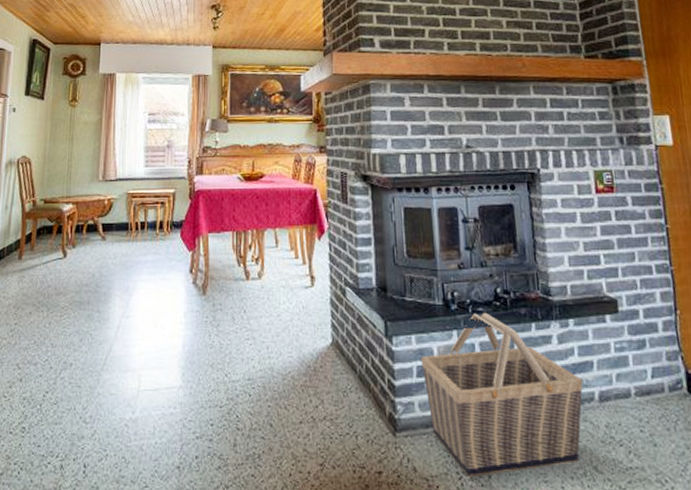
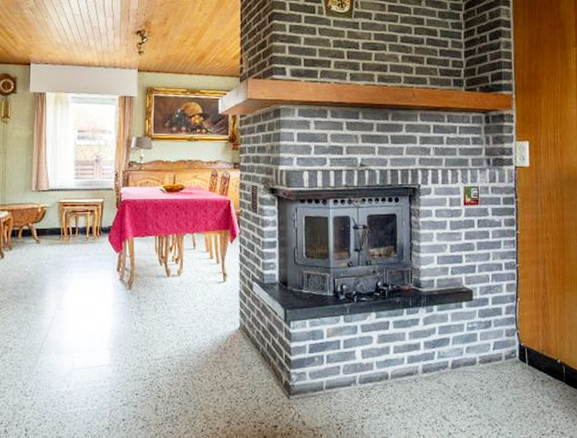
basket: present [420,312,583,477] -> none [312,301,440,427]

